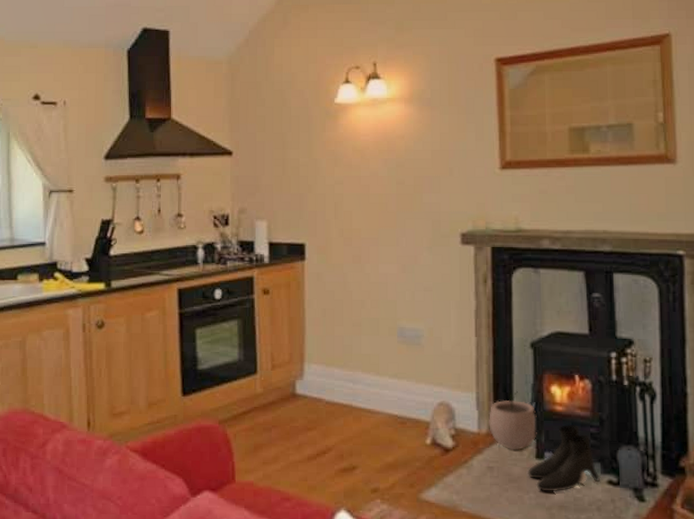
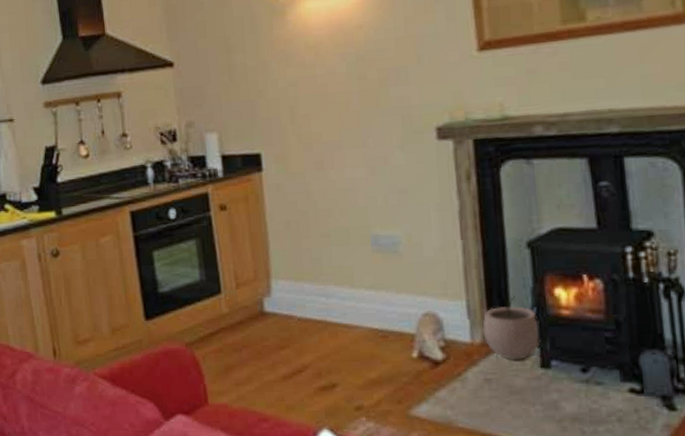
boots: present [528,424,600,492] -> none [532,328,619,404]

